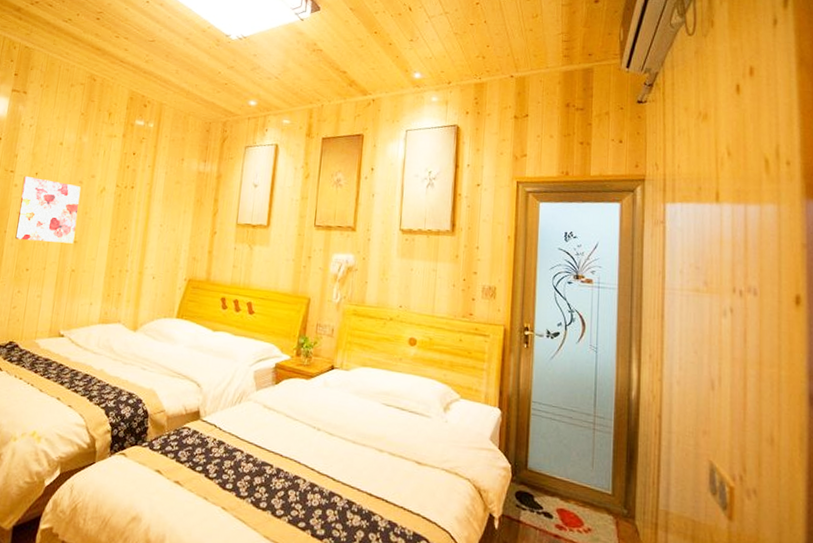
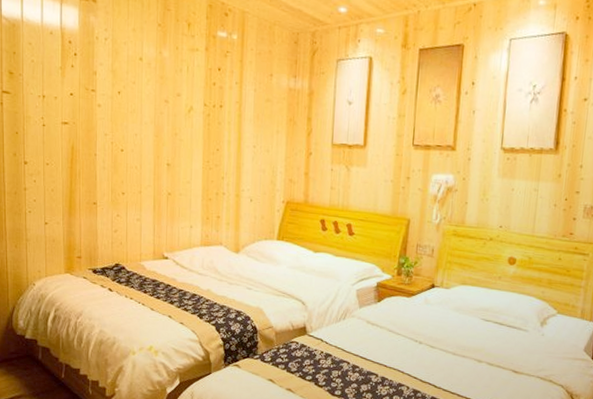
wall art: present [15,176,81,244] -> none [106,96,168,167]

